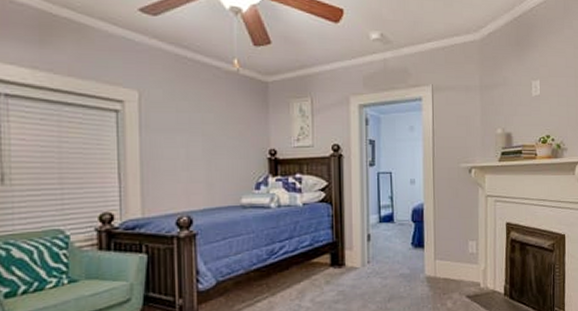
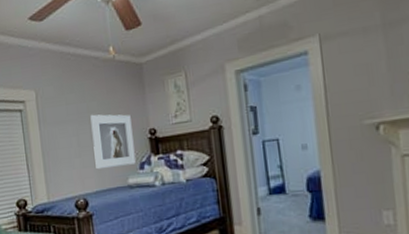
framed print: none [204,126,252,186] -> present [90,114,136,170]

